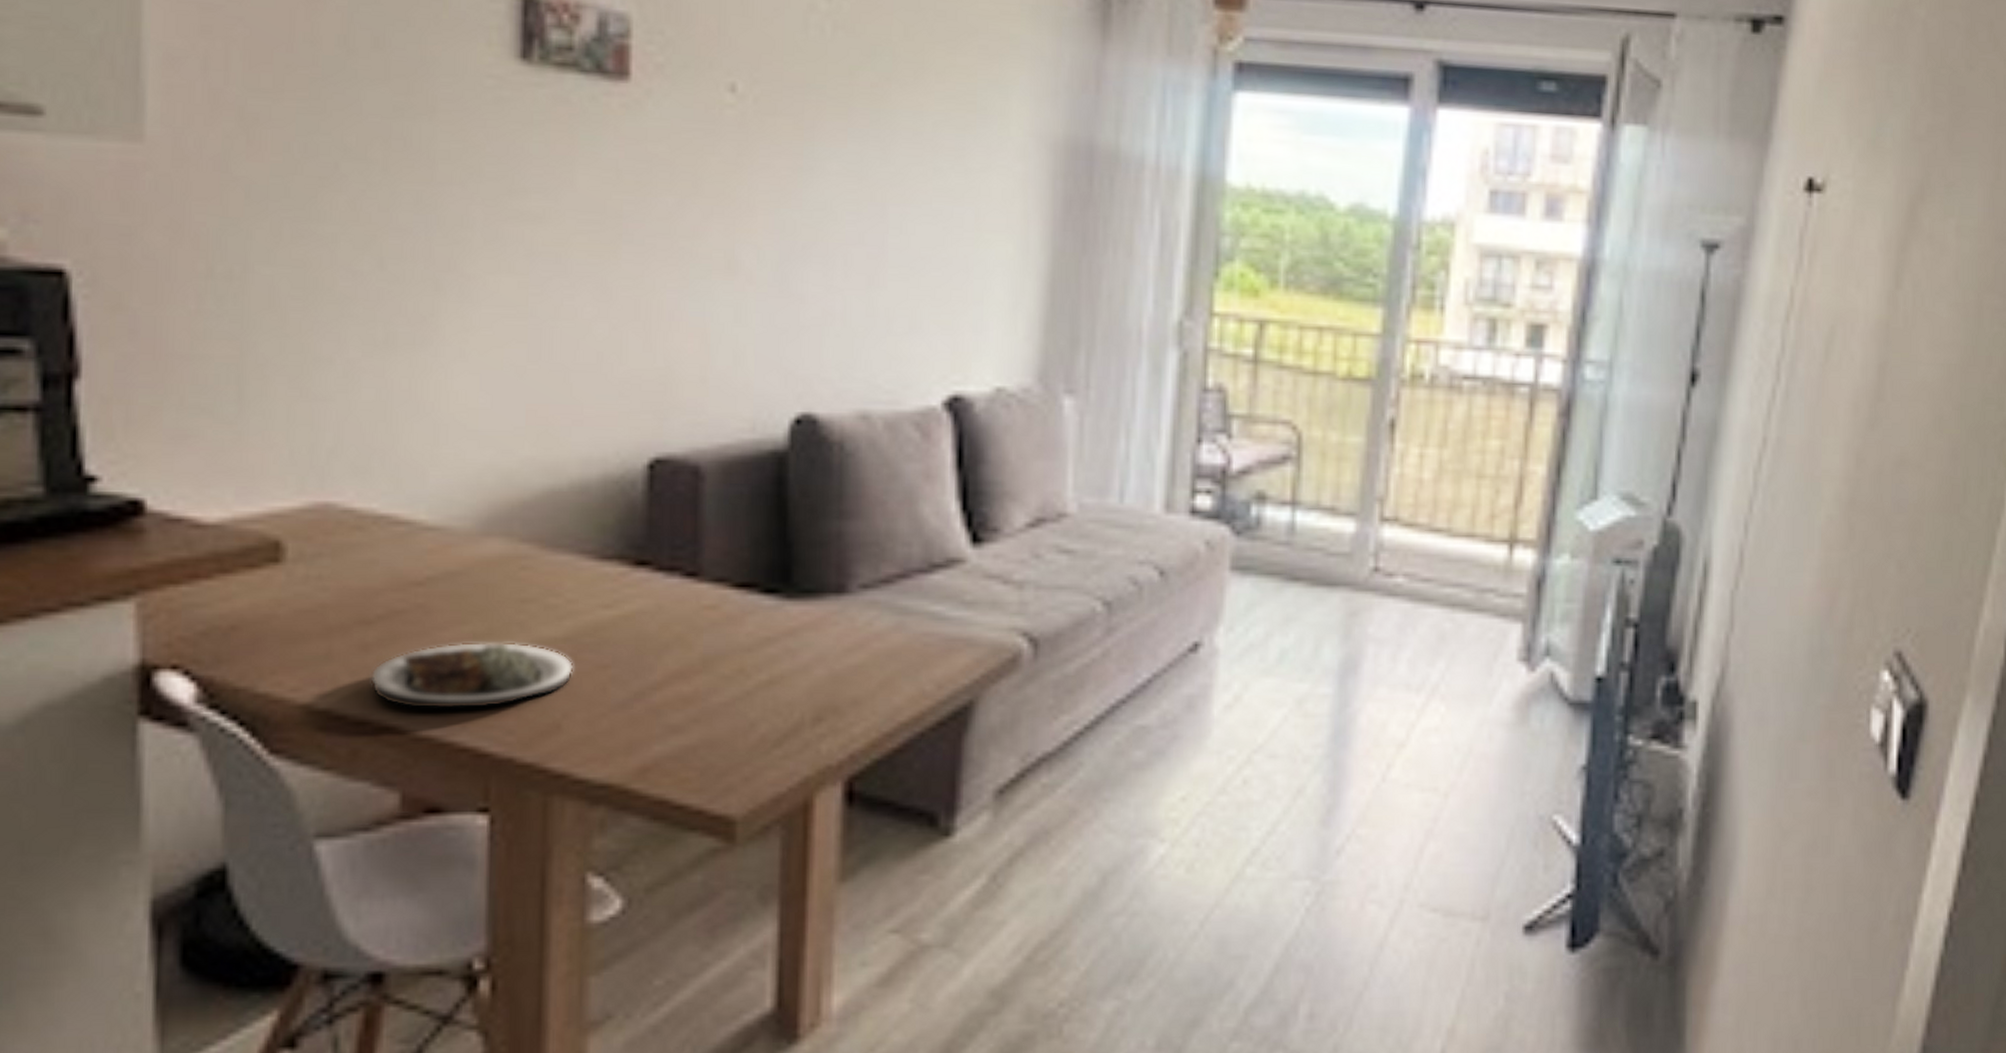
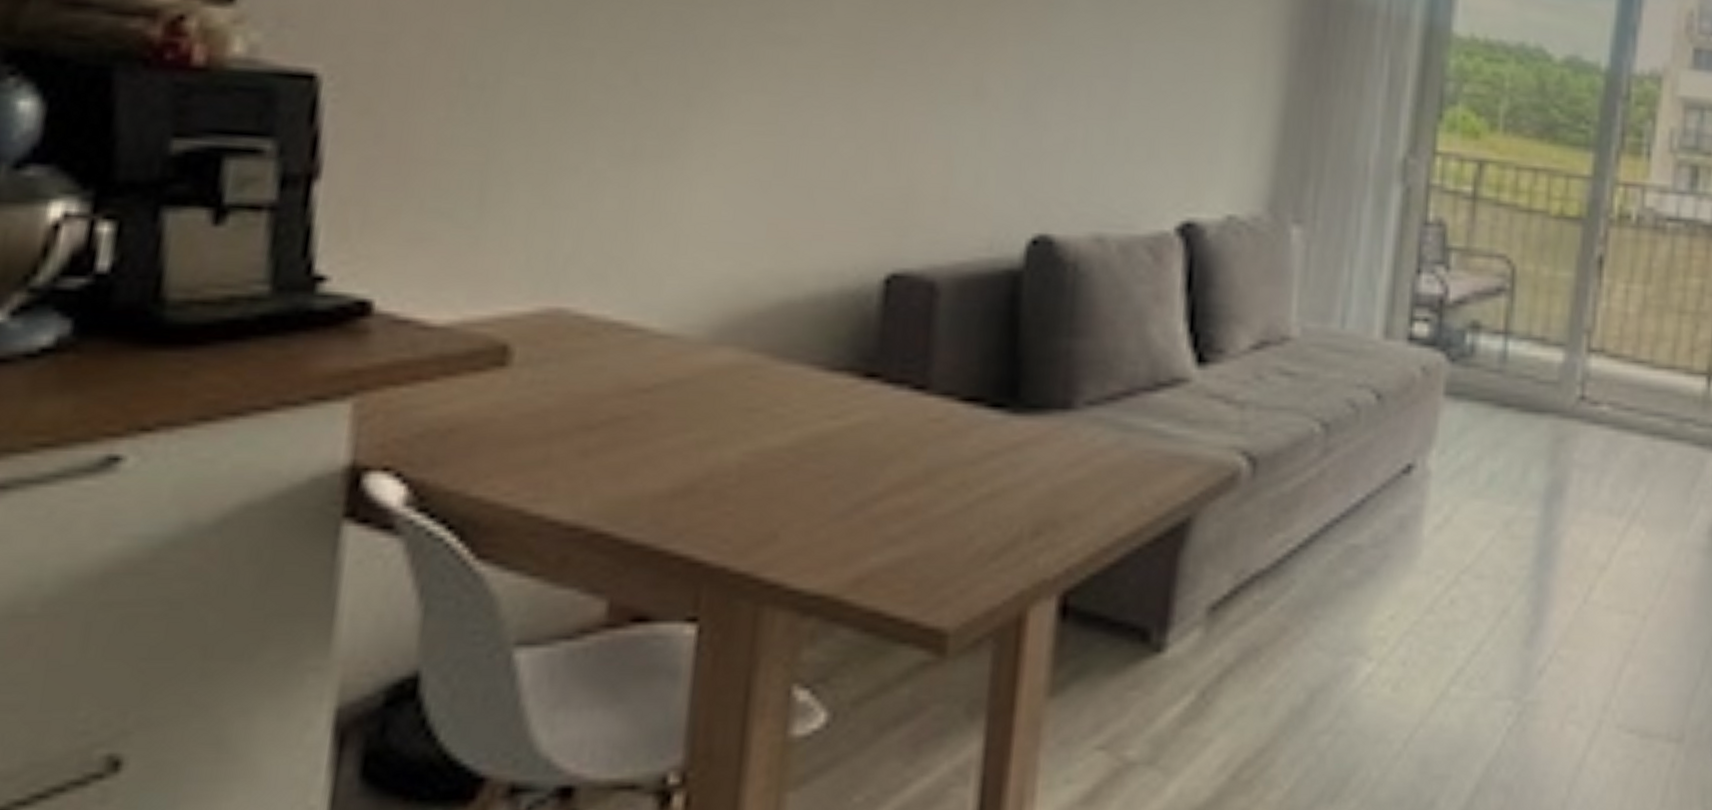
plate: present [370,642,574,710] -> none [587,449,796,517]

